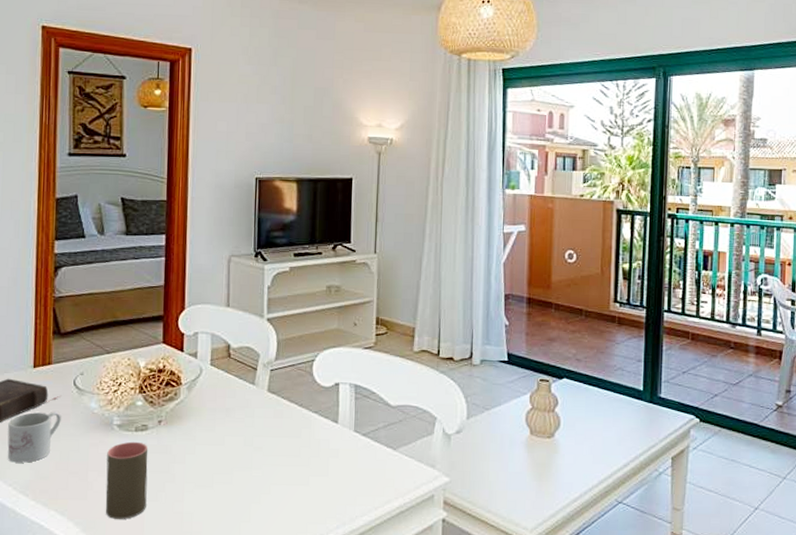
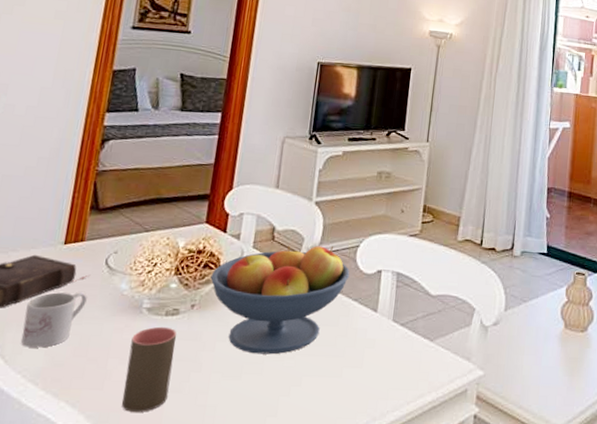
fruit bowl: none [173,361,308,465] -> present [210,245,350,355]

